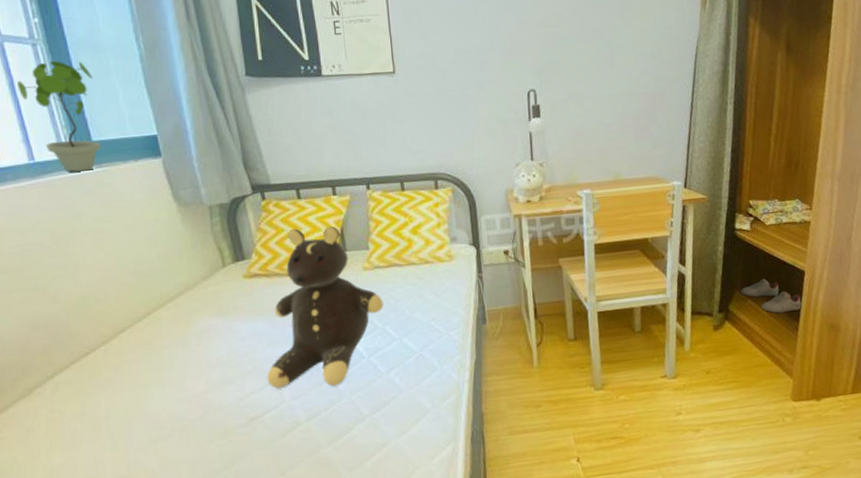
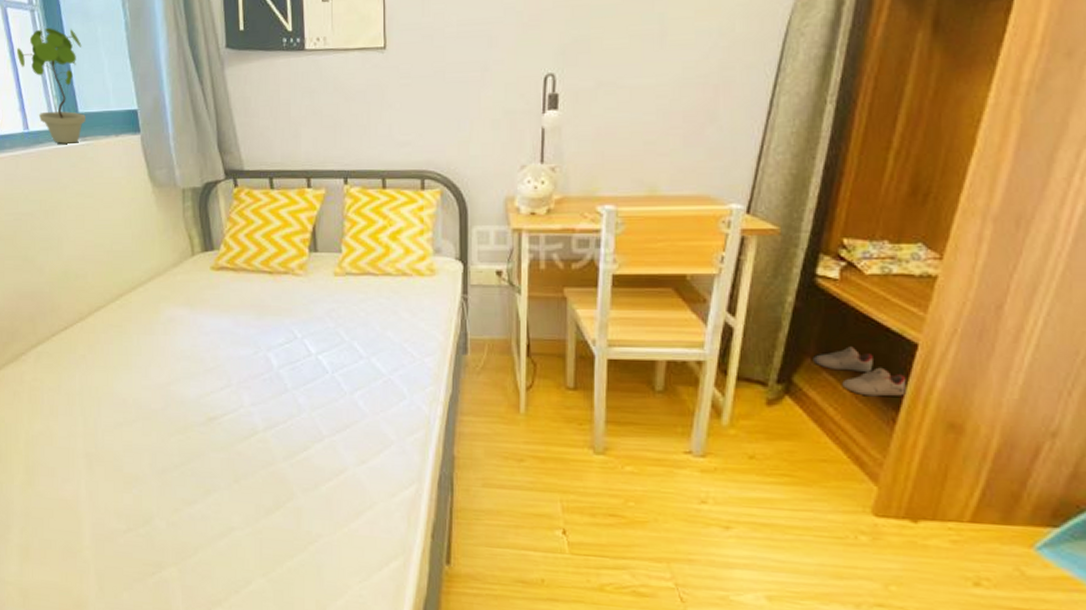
teddy bear: present [267,226,384,388] -> none [228,221,353,399]

